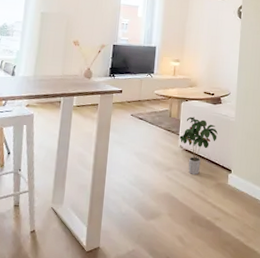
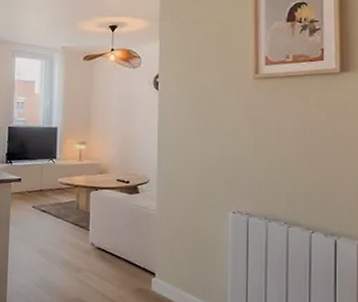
potted plant: present [179,116,218,175] -> none [90,209,136,278]

